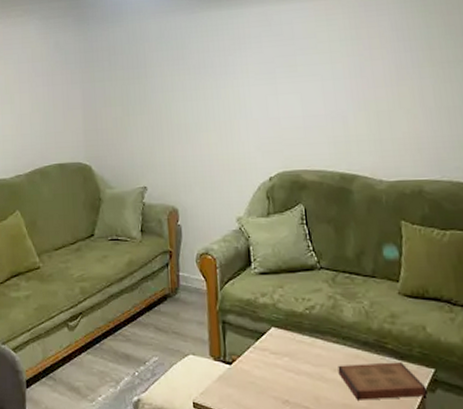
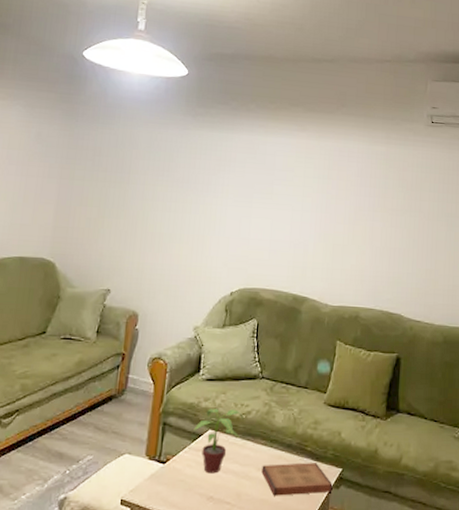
potted plant: none [255,304,308,375] -> present [193,409,244,474]

